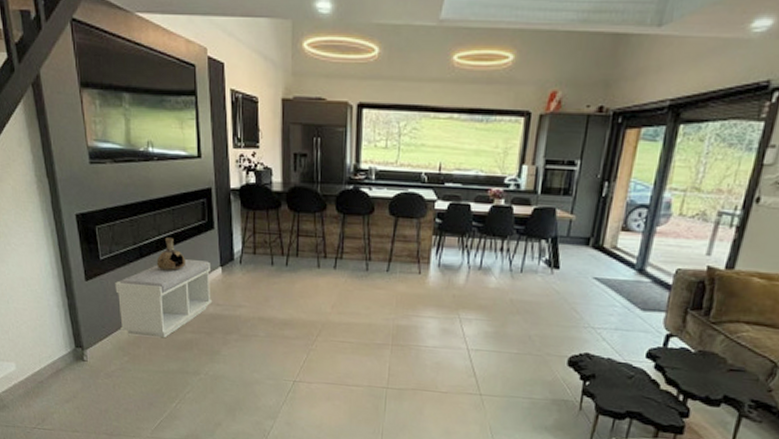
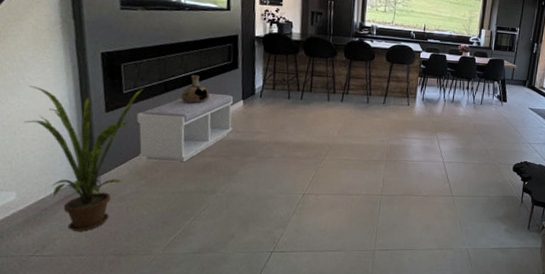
house plant: none [14,252,120,407] -> present [23,86,144,231]

